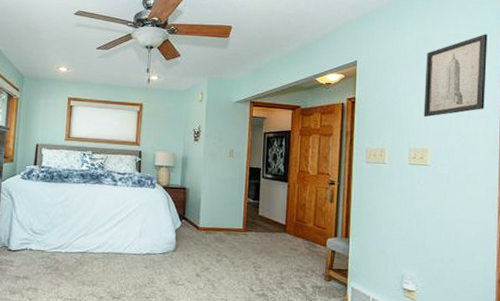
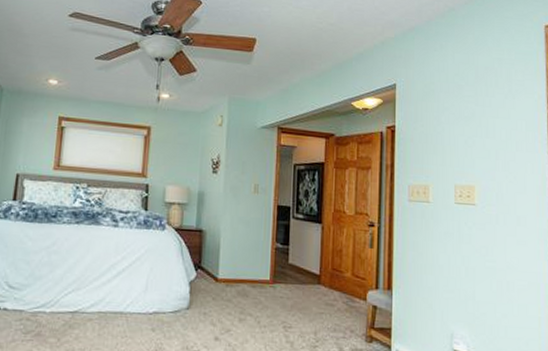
wall art: present [423,34,488,118] -> none [469,59,533,150]

